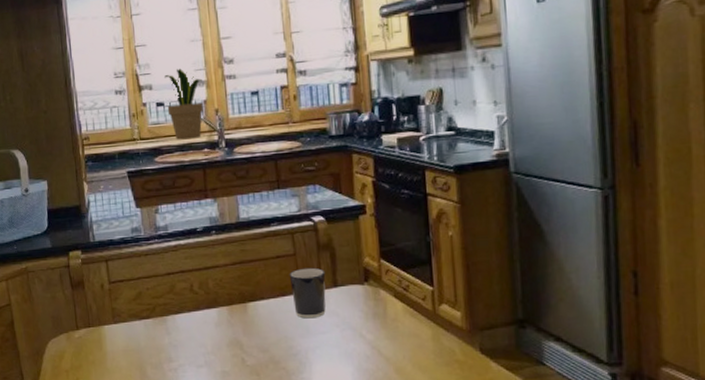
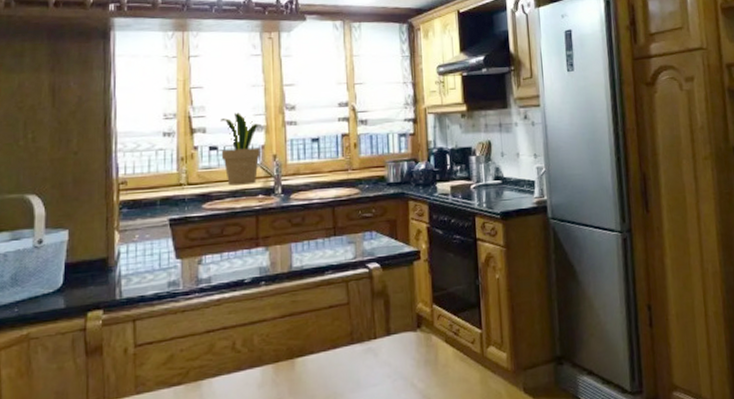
mug: present [289,267,326,319] -> none [341,316,379,372]

